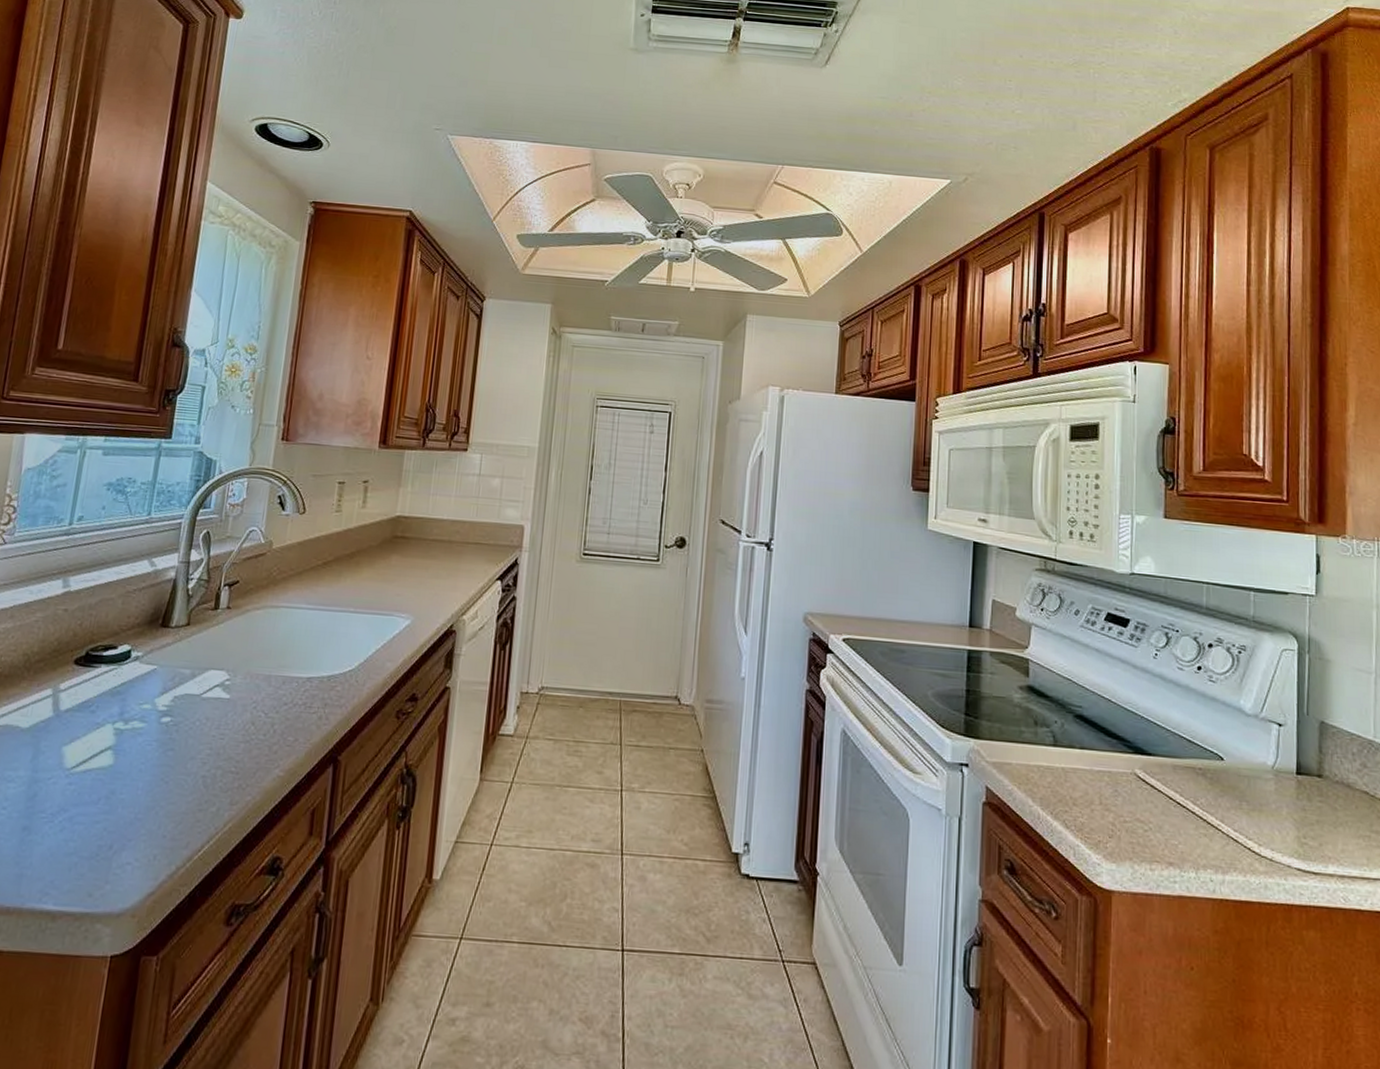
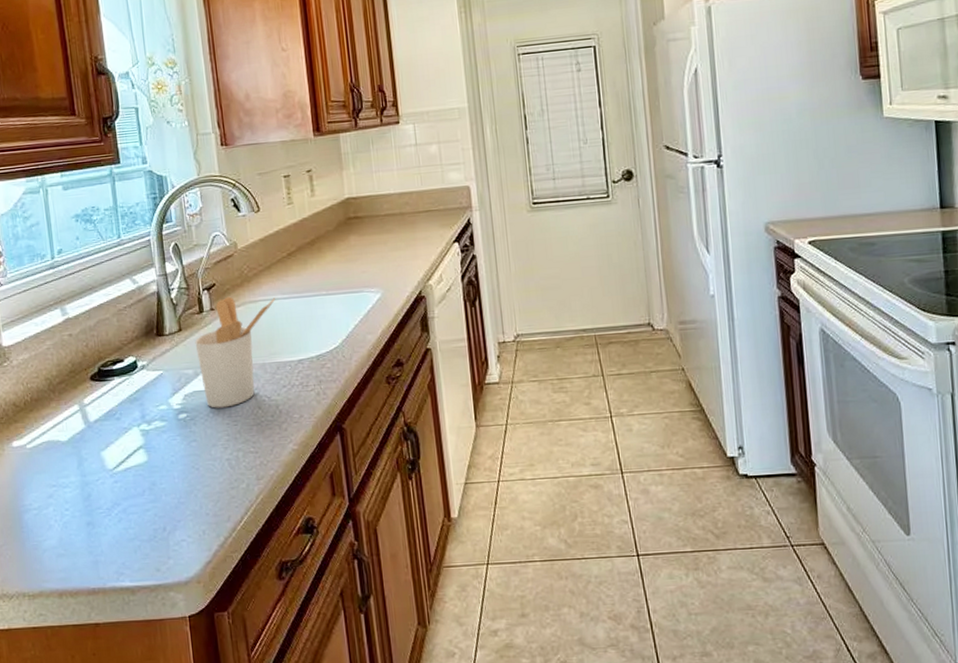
utensil holder: none [196,597,300,718] -> present [195,296,276,408]

